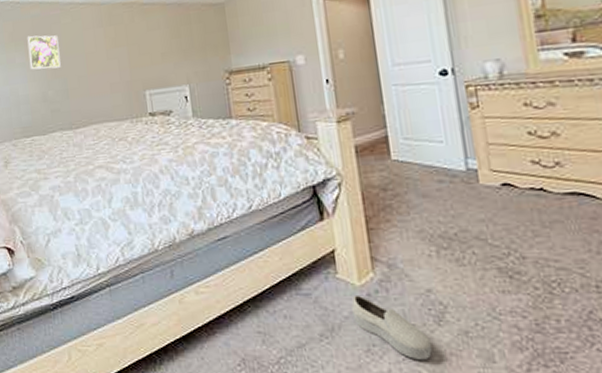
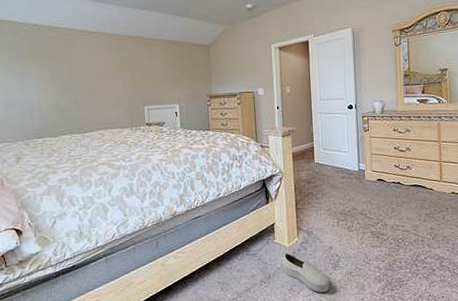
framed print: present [27,35,61,70] -> none [43,54,73,83]

